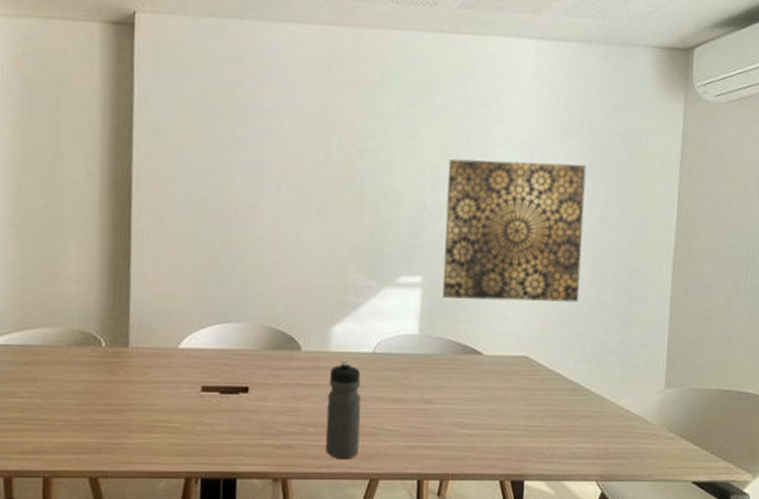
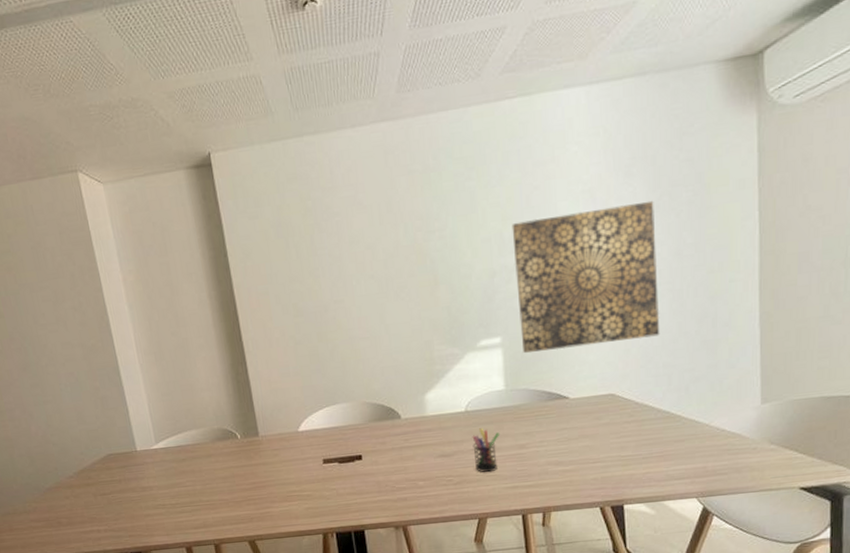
water bottle: present [325,361,361,460] -> none [429,422,465,505]
pen holder: none [375,374,407,427] -> present [472,428,500,473]

